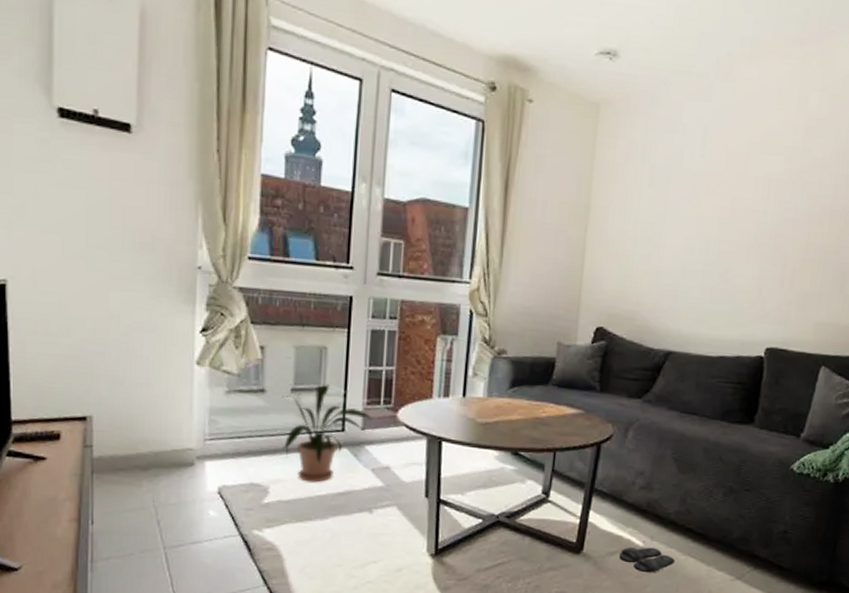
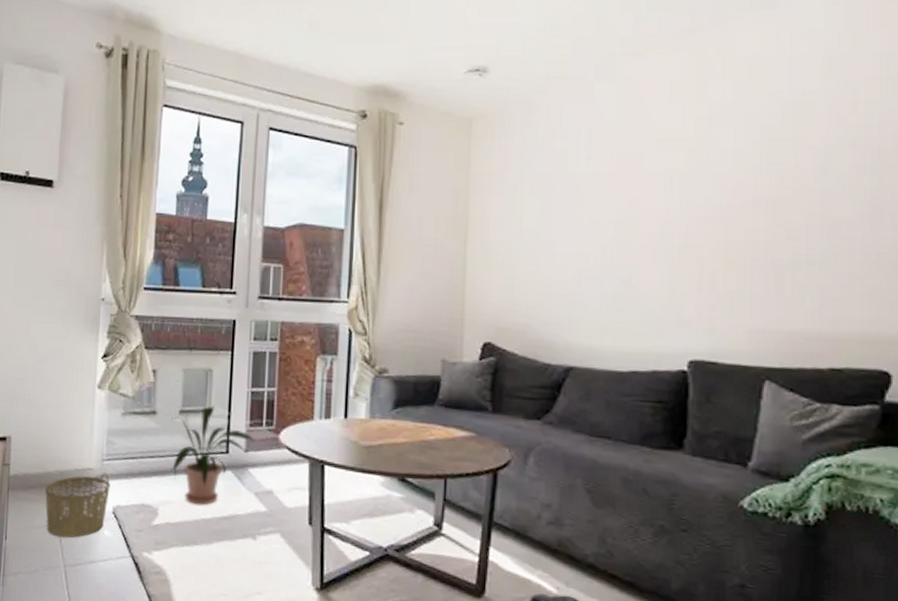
basket: none [137,452,215,520] -> present [44,472,111,538]

